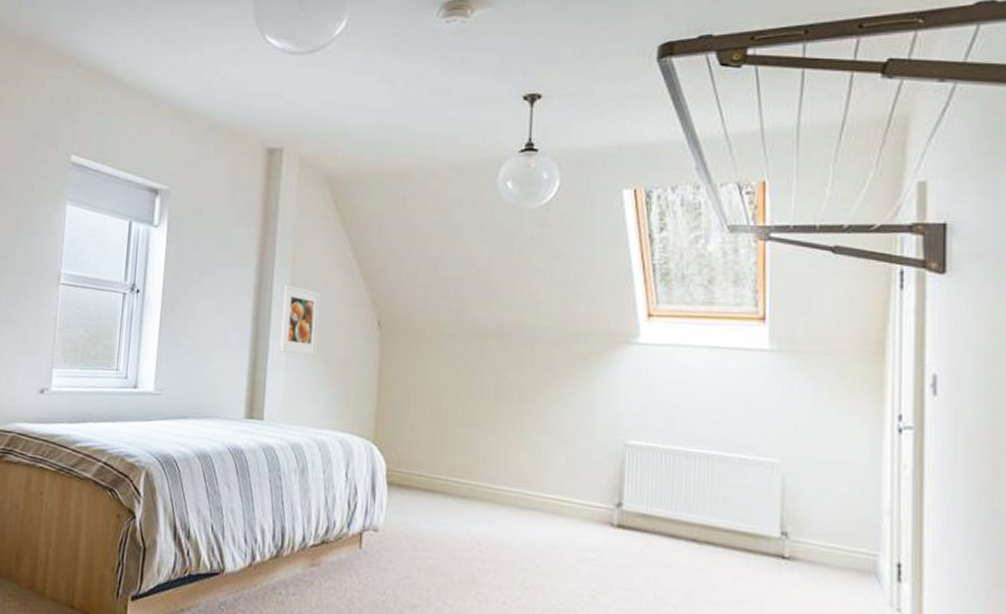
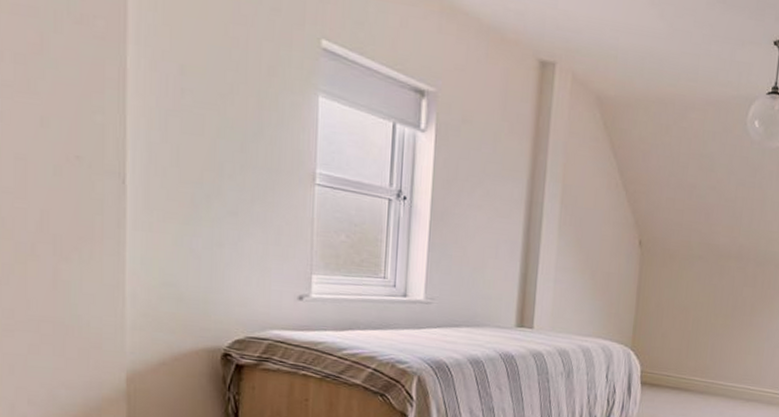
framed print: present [279,284,320,356] -> none [549,201,588,270]

